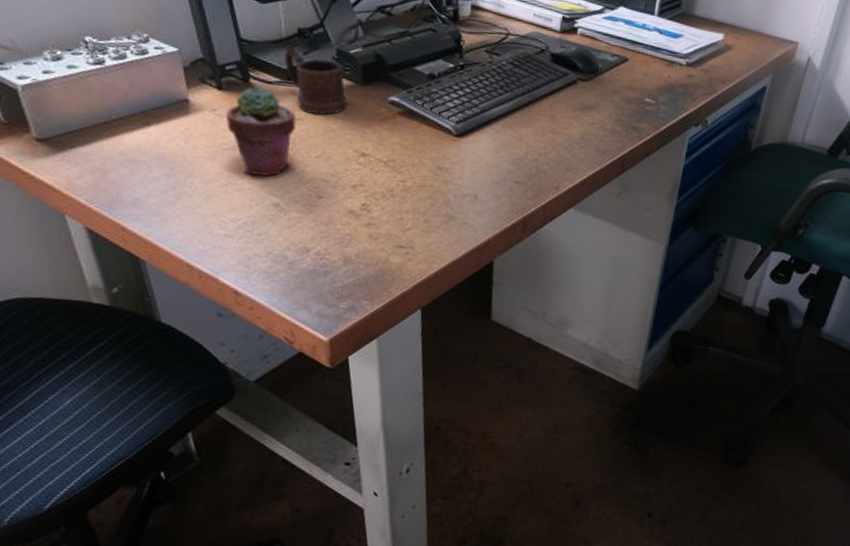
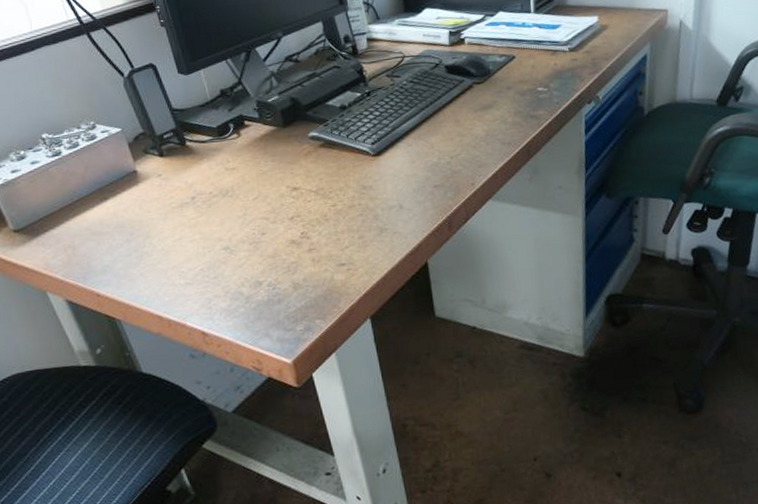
potted succulent: present [225,86,297,177] -> none [170,147,233,226]
mug: present [284,45,348,115] -> none [212,105,274,162]

